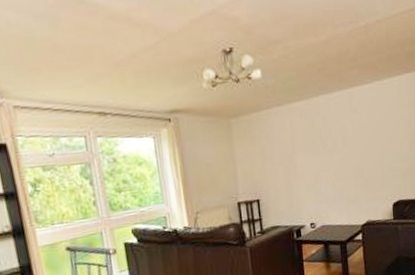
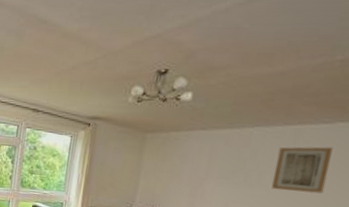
wall art: none [341,104,380,151] -> present [271,146,333,194]

